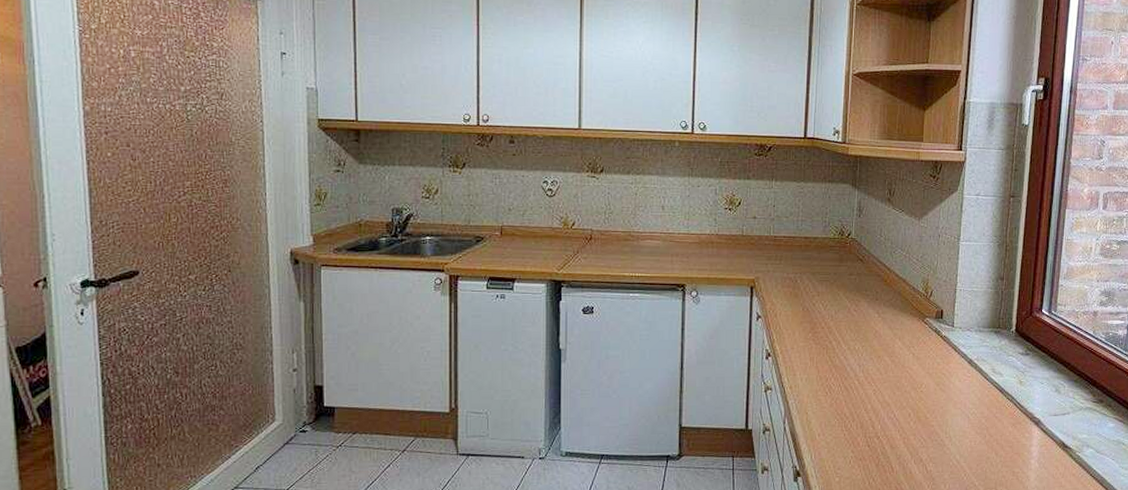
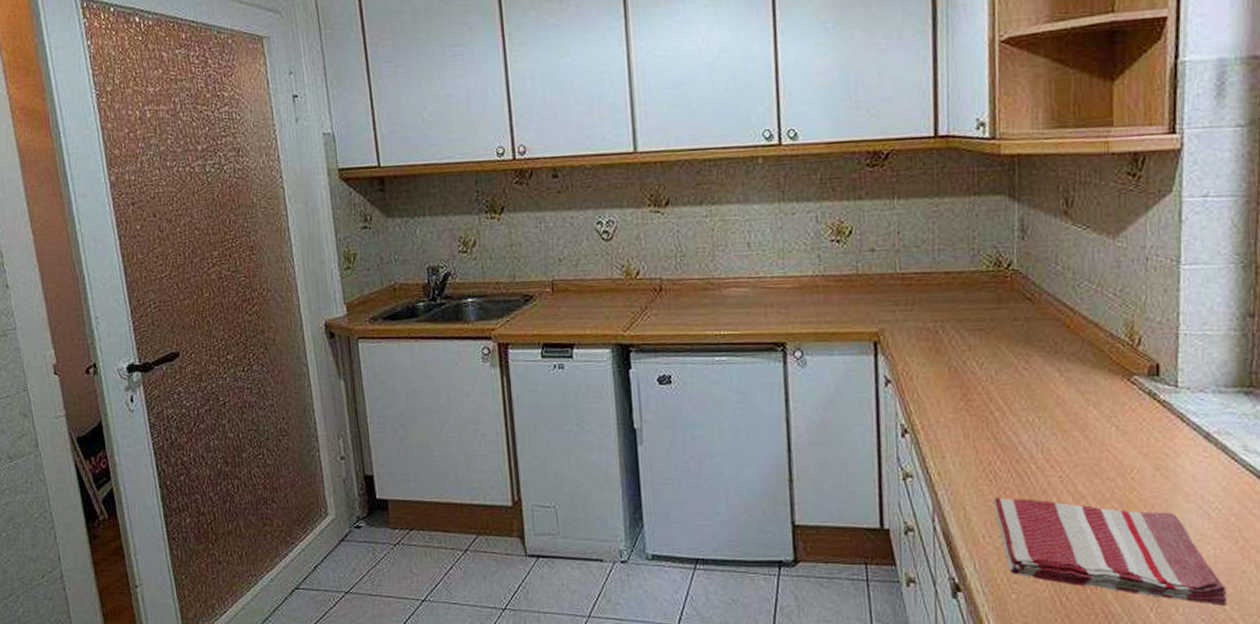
dish towel: none [827,405,977,482] -> present [993,497,1226,605]

